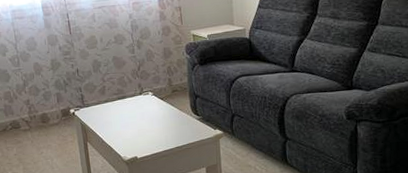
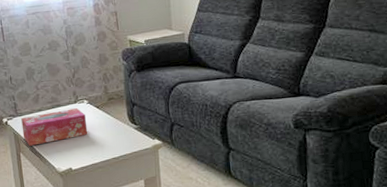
tissue box: none [88,100,153,136] -> present [21,108,88,146]

